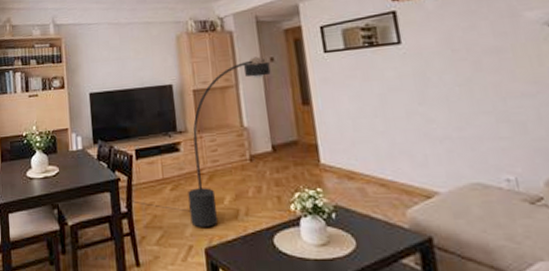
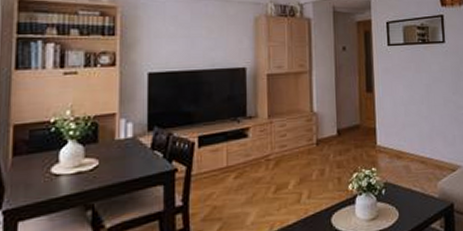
floor lamp: present [120,56,271,227] -> none [175,45,342,215]

